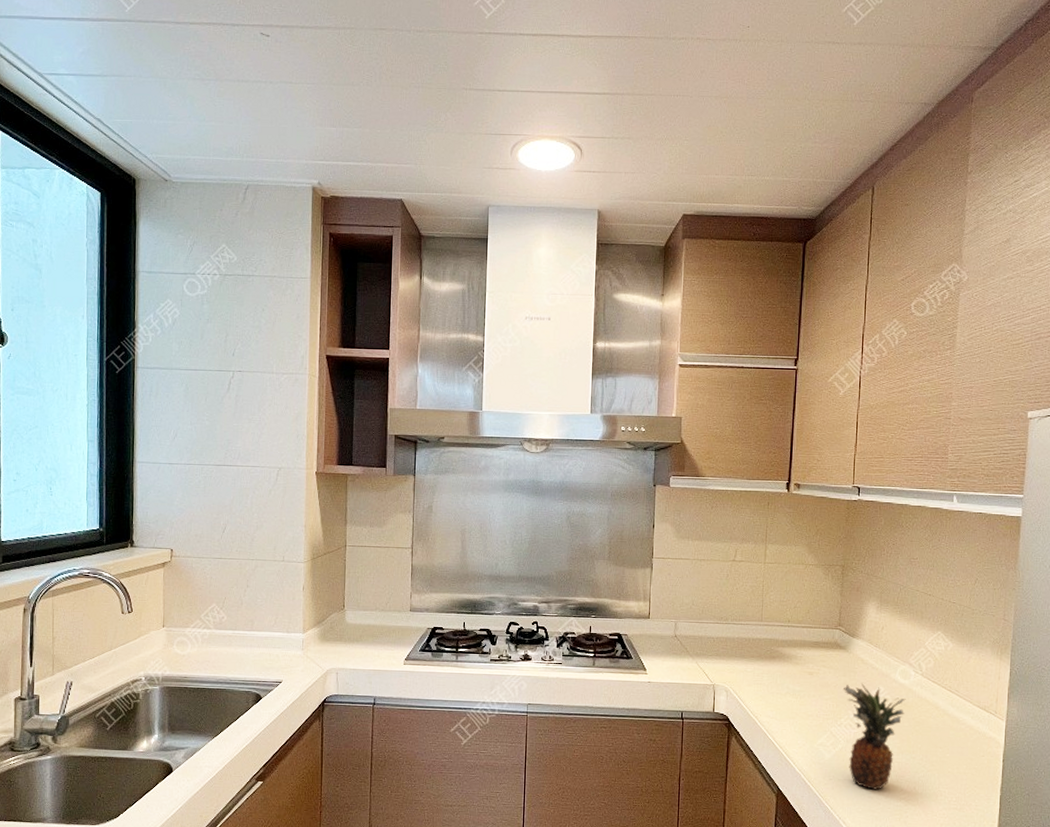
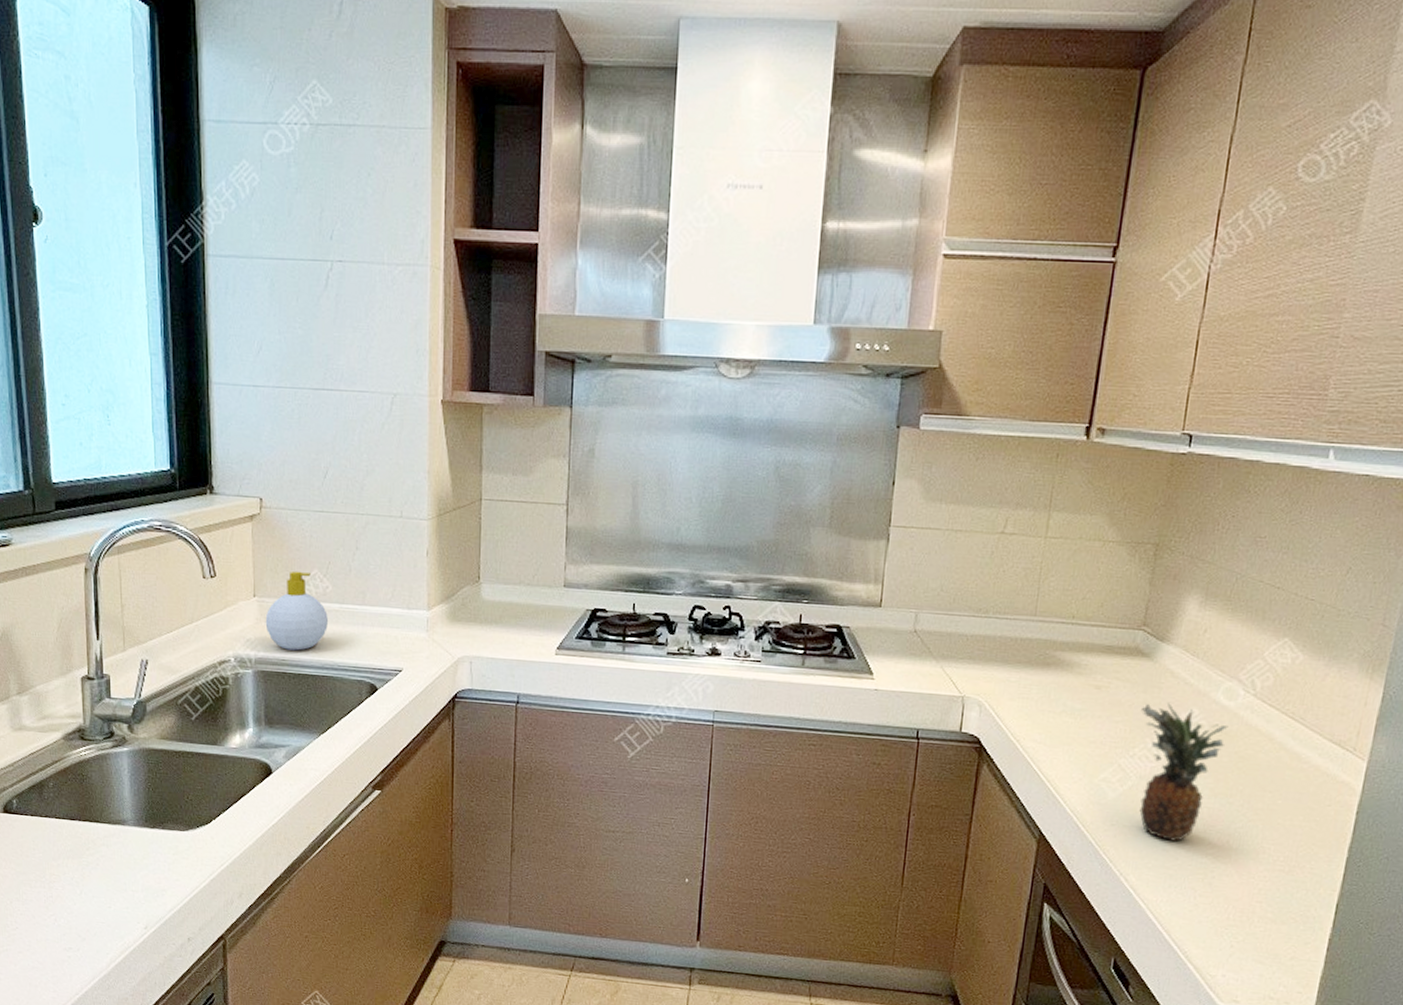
soap bottle: none [171,605,224,669] -> present [265,571,329,651]

